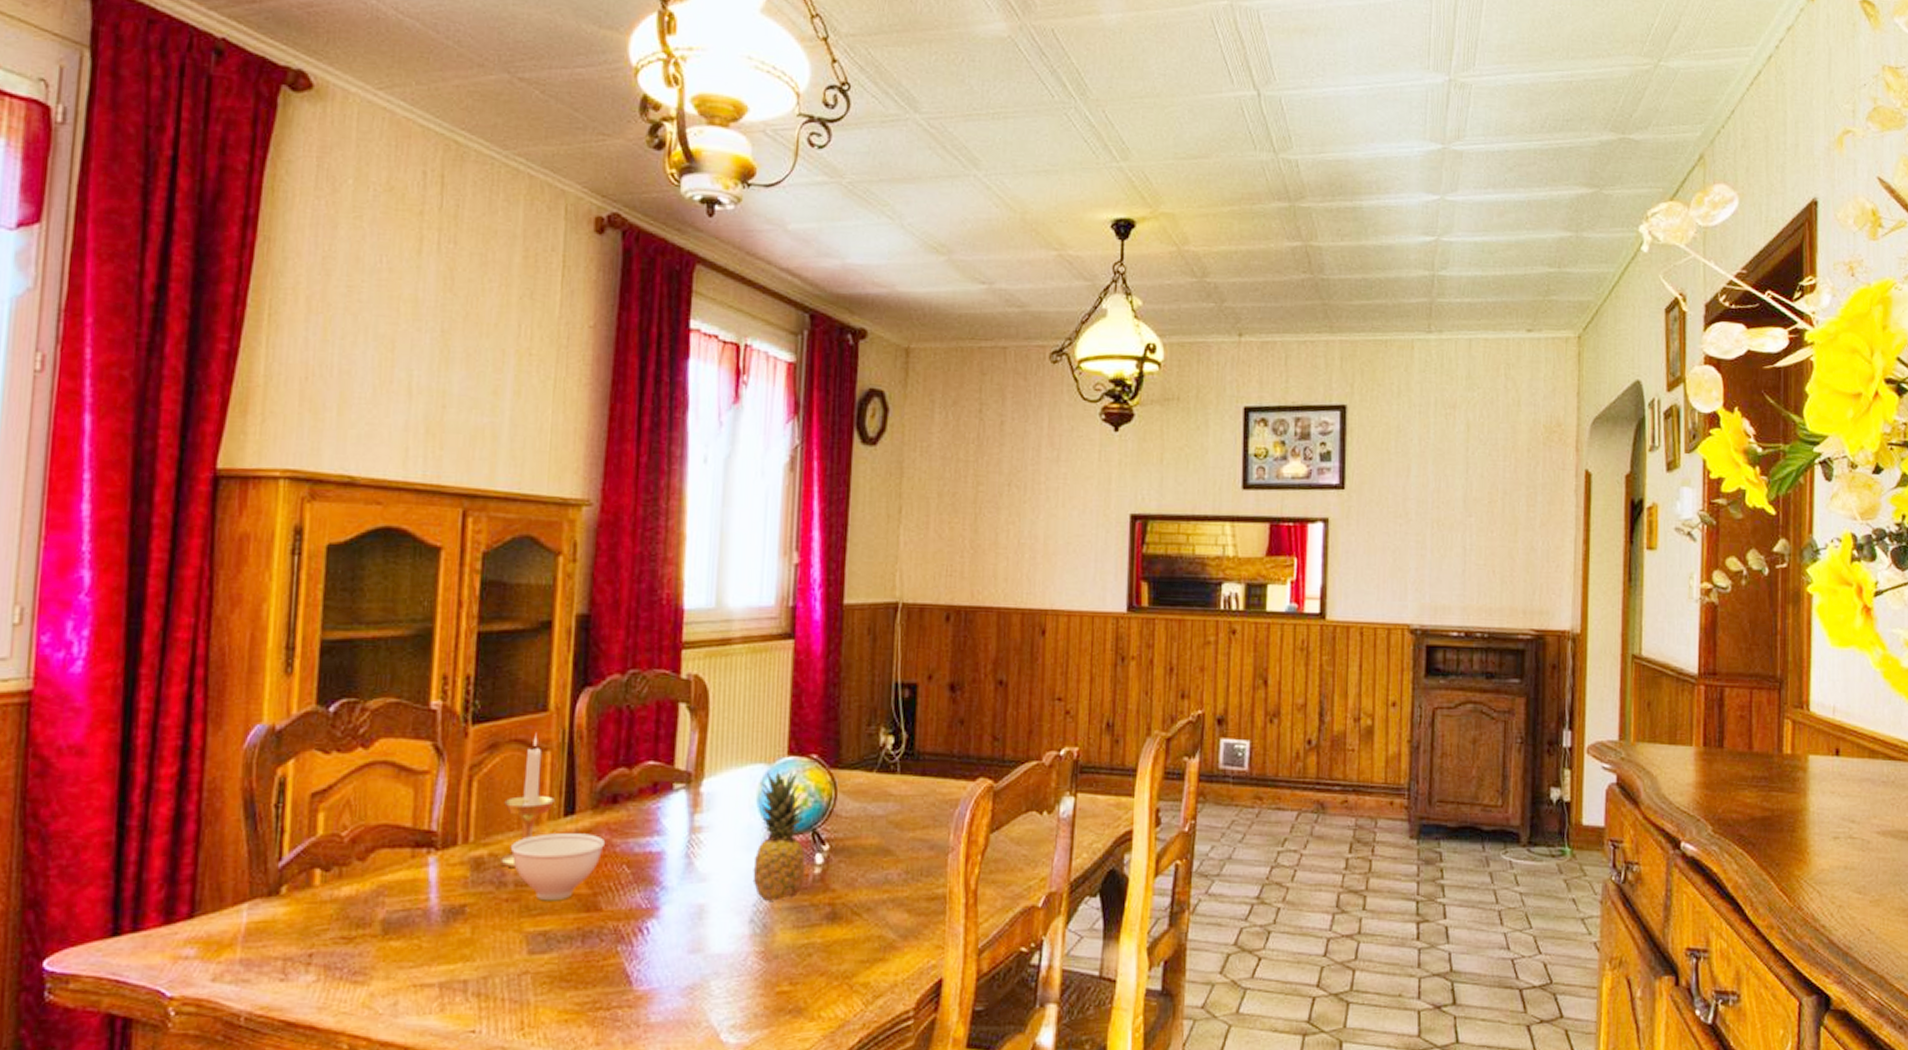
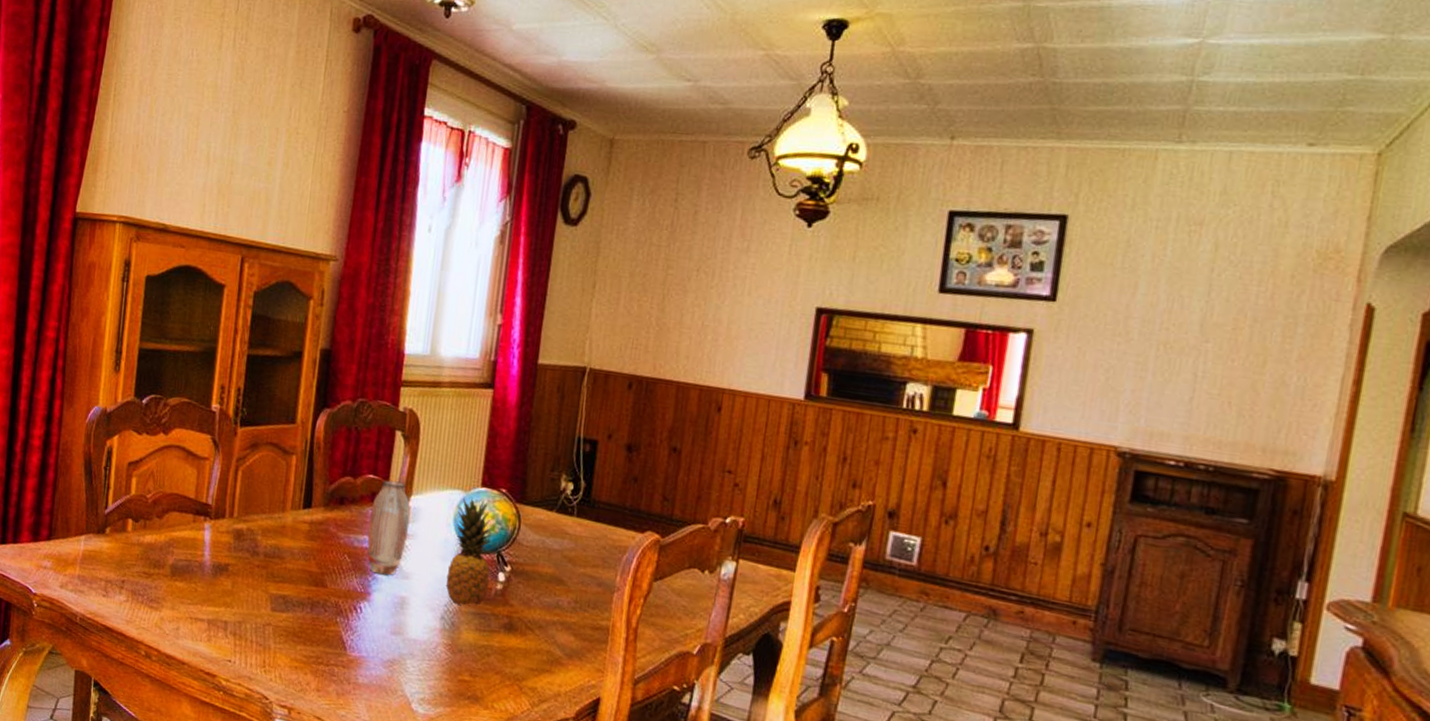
candlestick: present [500,732,556,867] -> none [255,439,298,542]
bowl: present [510,833,606,901] -> none [262,519,333,574]
vase: none [650,764,703,882] -> present [367,480,410,575]

